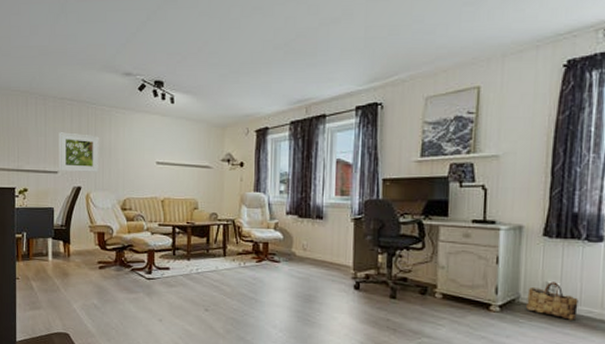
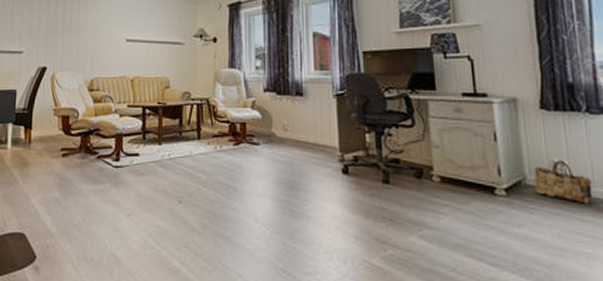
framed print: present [58,132,99,173] -> none [24,11,68,53]

